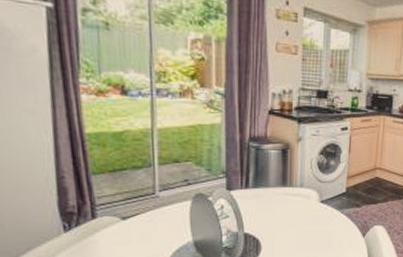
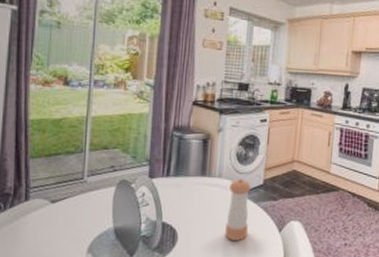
pepper shaker: none [309,187,334,247] -> present [225,179,251,241]

